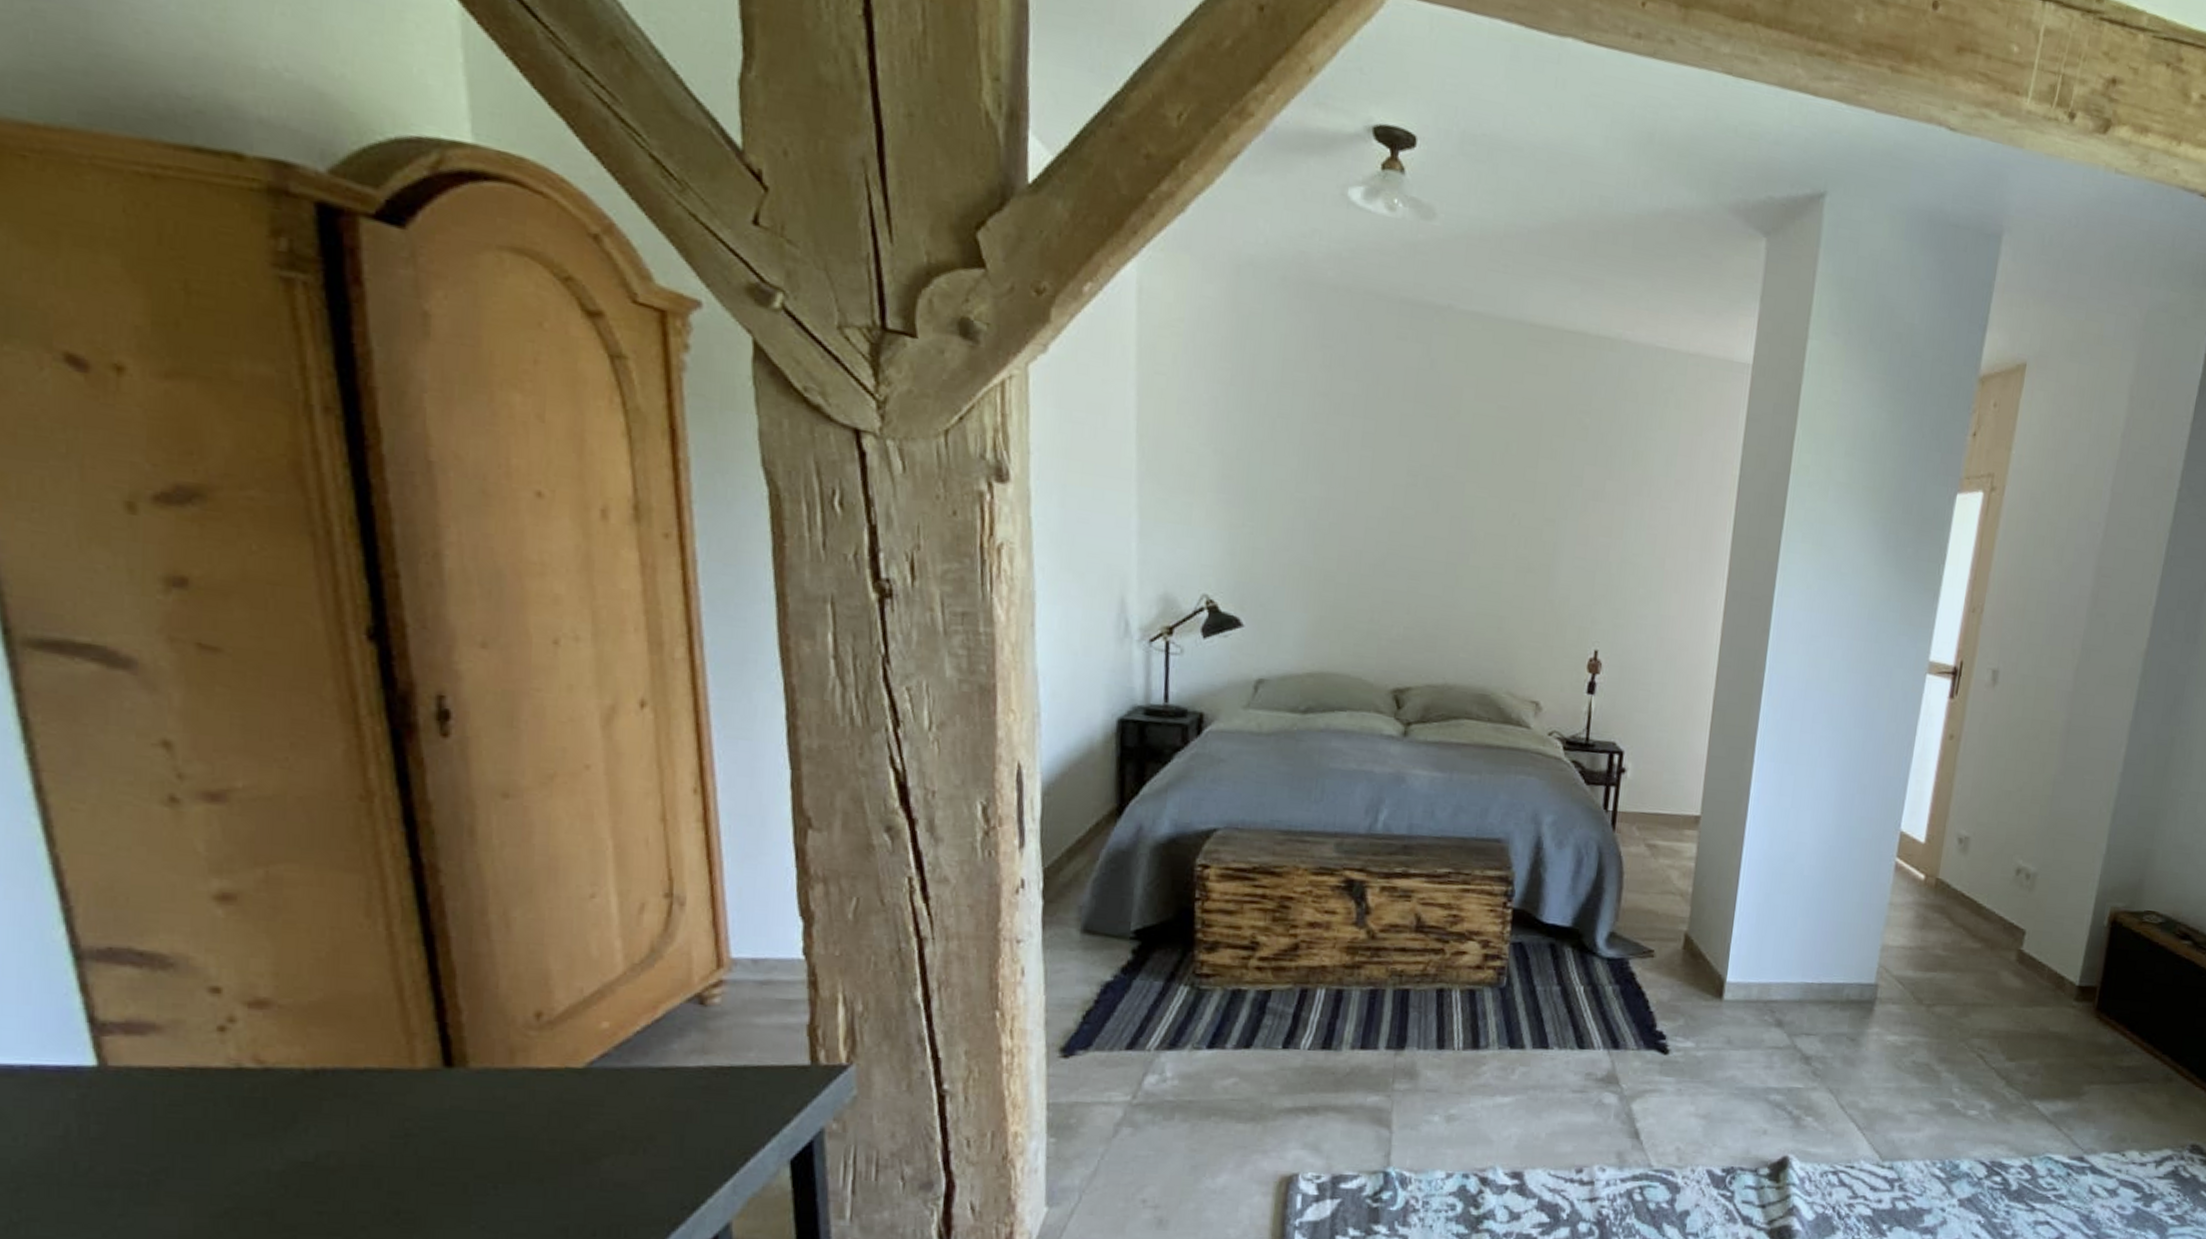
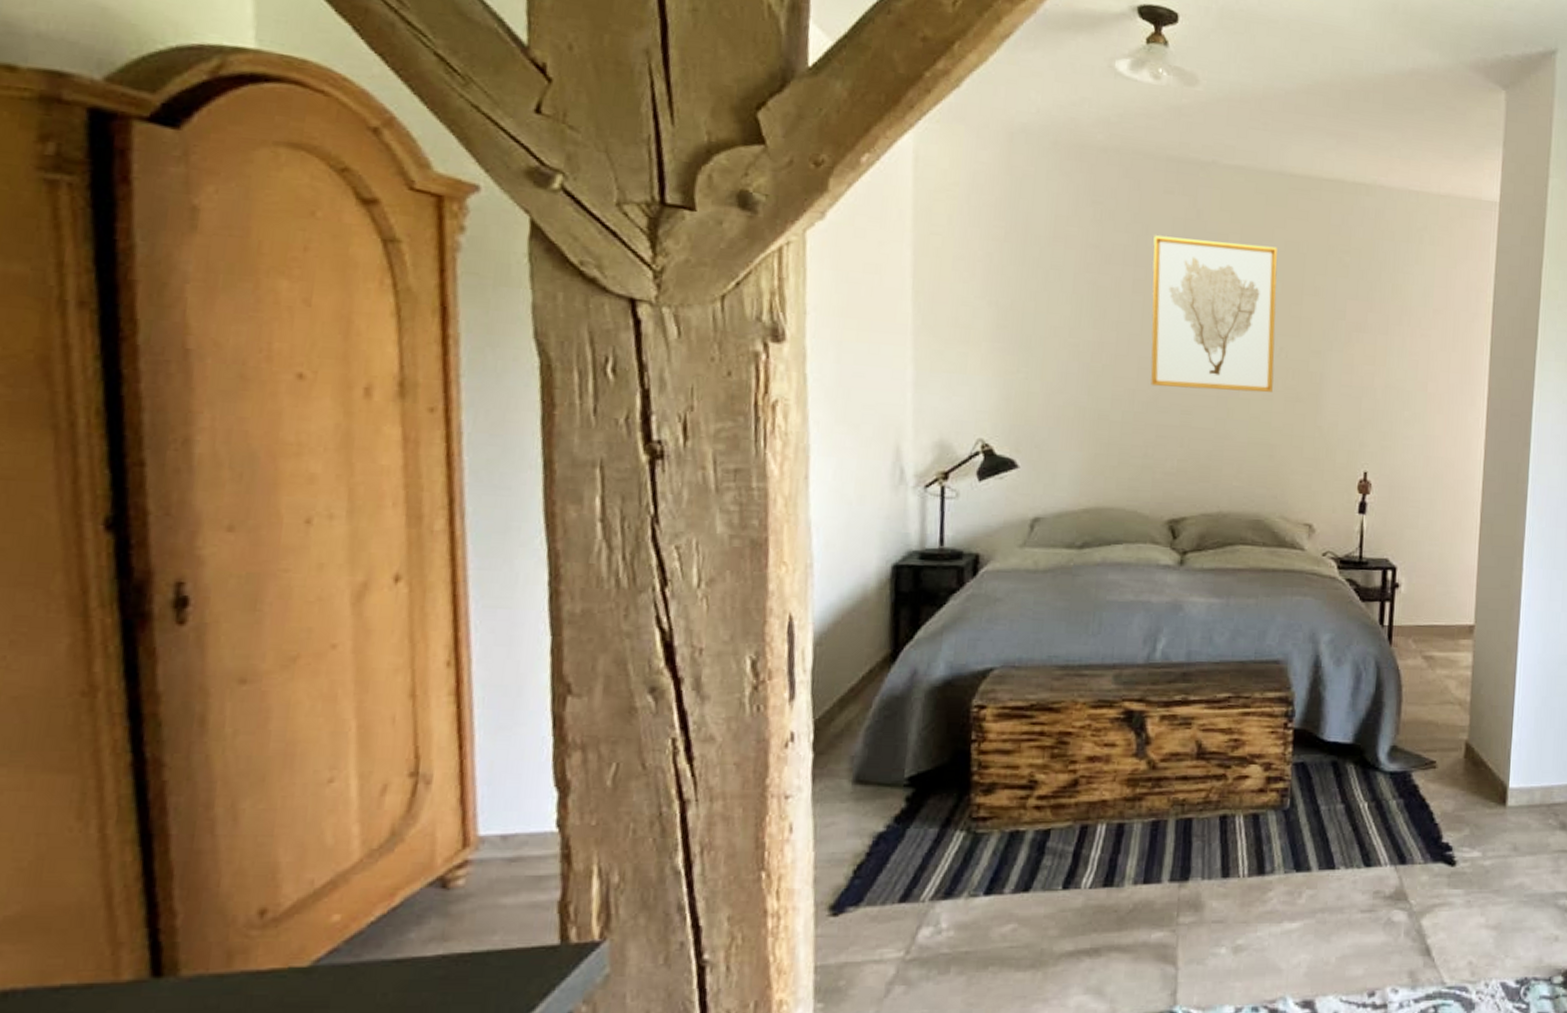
wall art: none [1378,385,1514,561] -> present [1150,235,1278,393]

